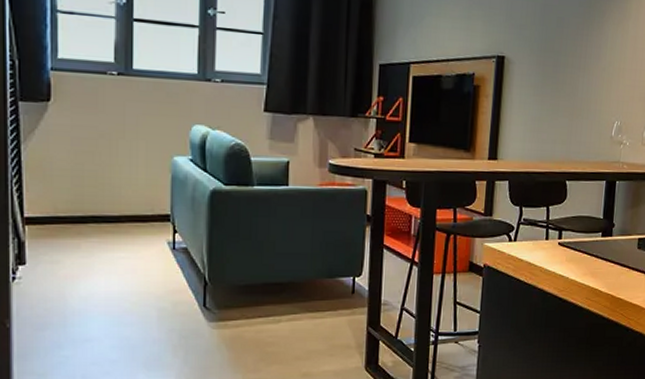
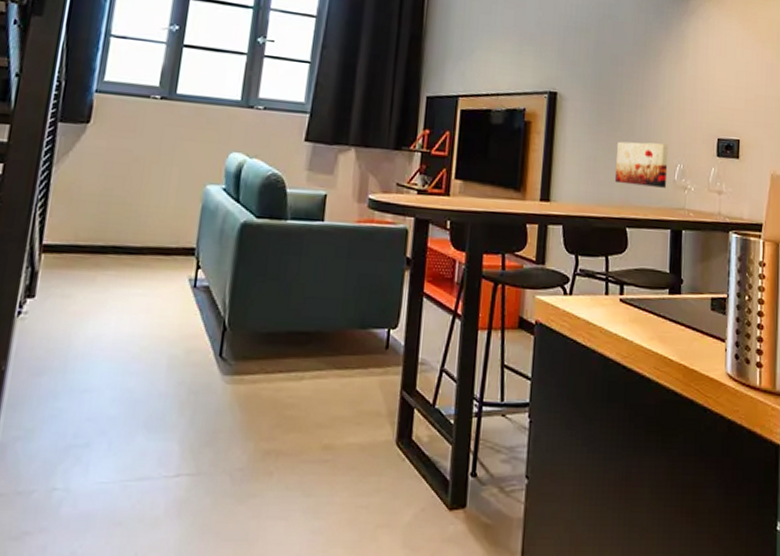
wall art: none [557,101,608,144] -> present [614,141,669,188]

